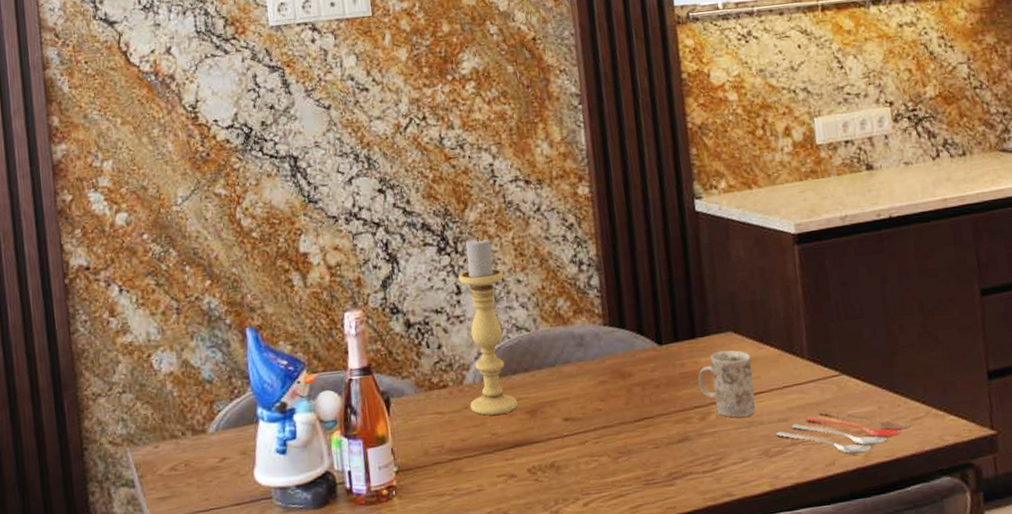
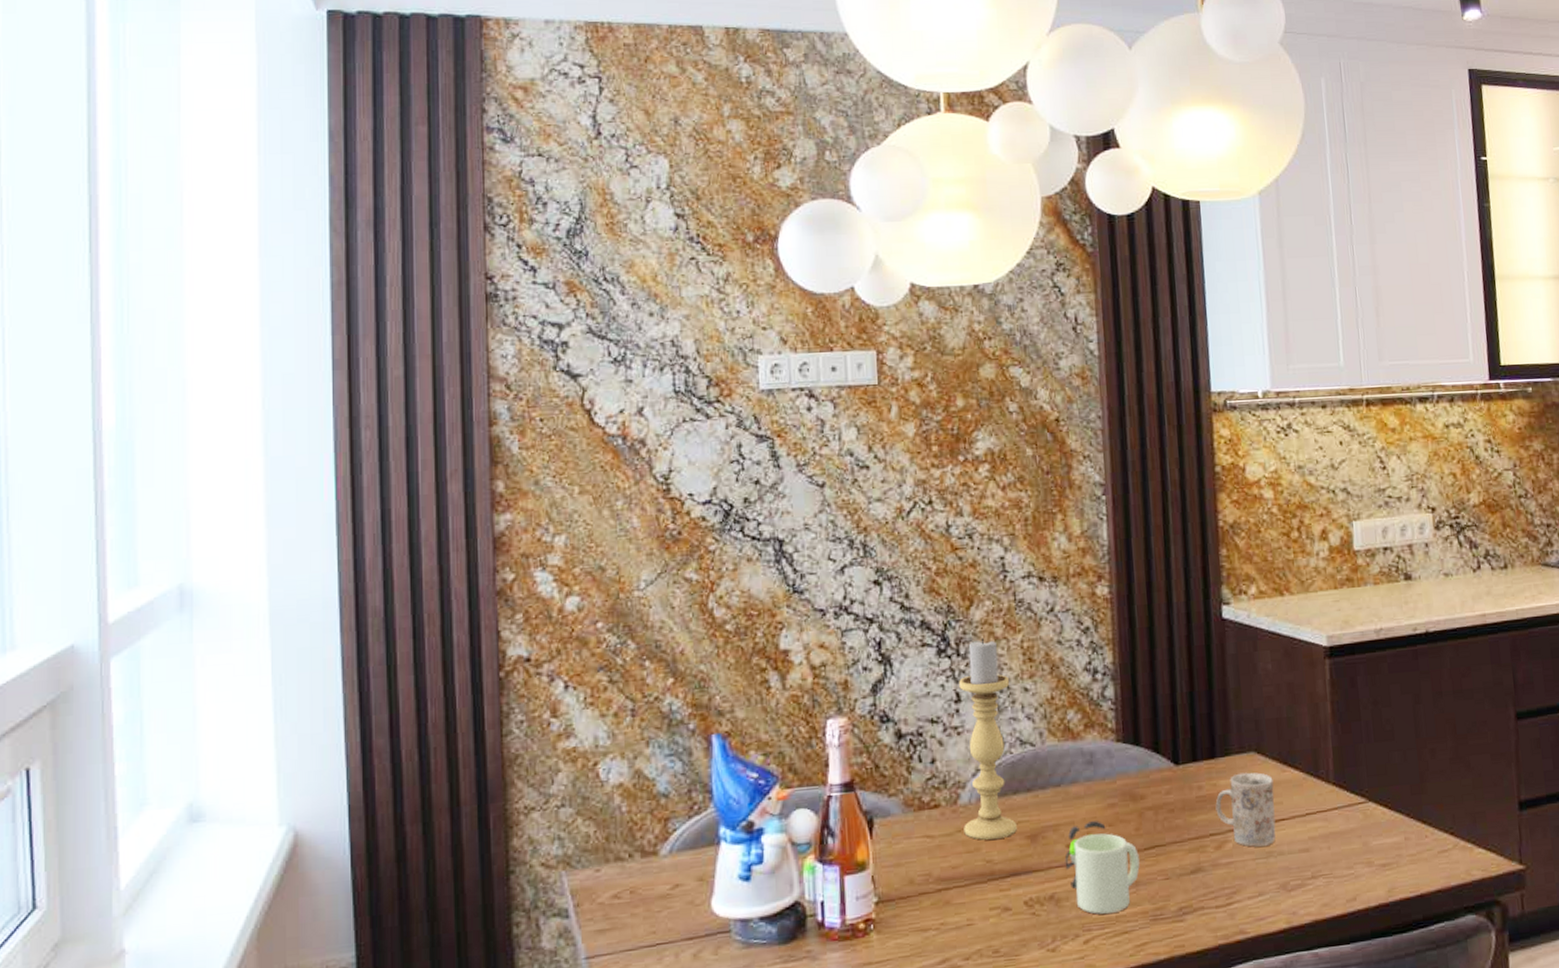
mug: none [562,396,631,480] -> present [1064,821,1140,914]
cooking utensil: present [775,410,914,455] -> none [1295,840,1441,889]

